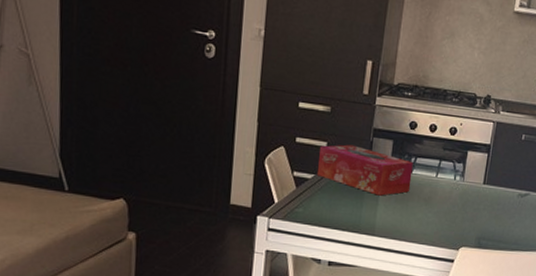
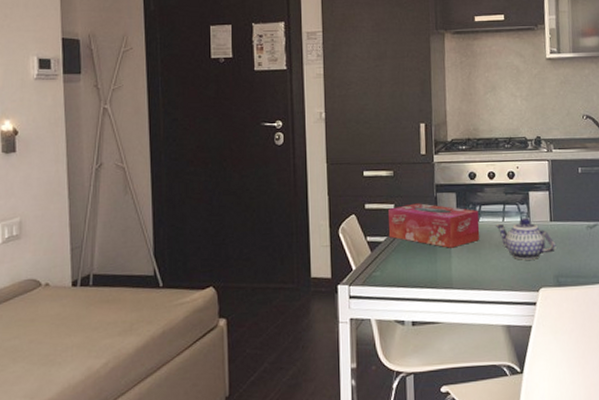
teapot: none [427,176,485,219] -> present [495,218,557,260]

